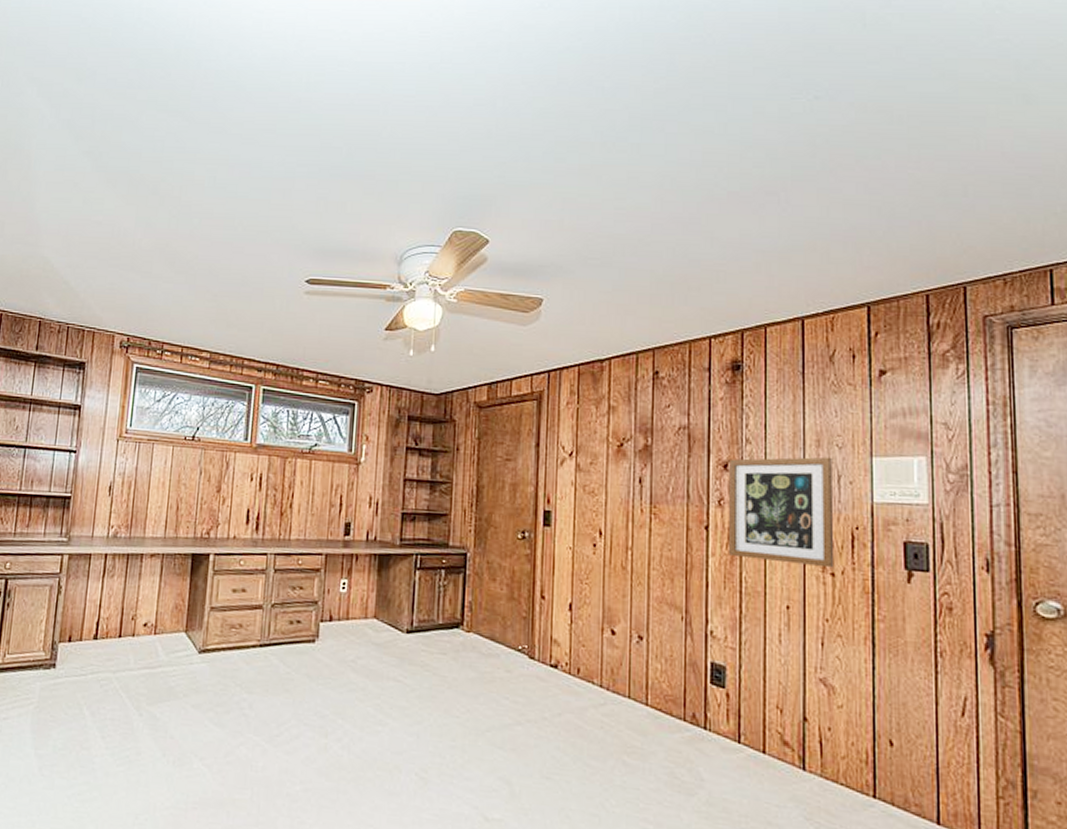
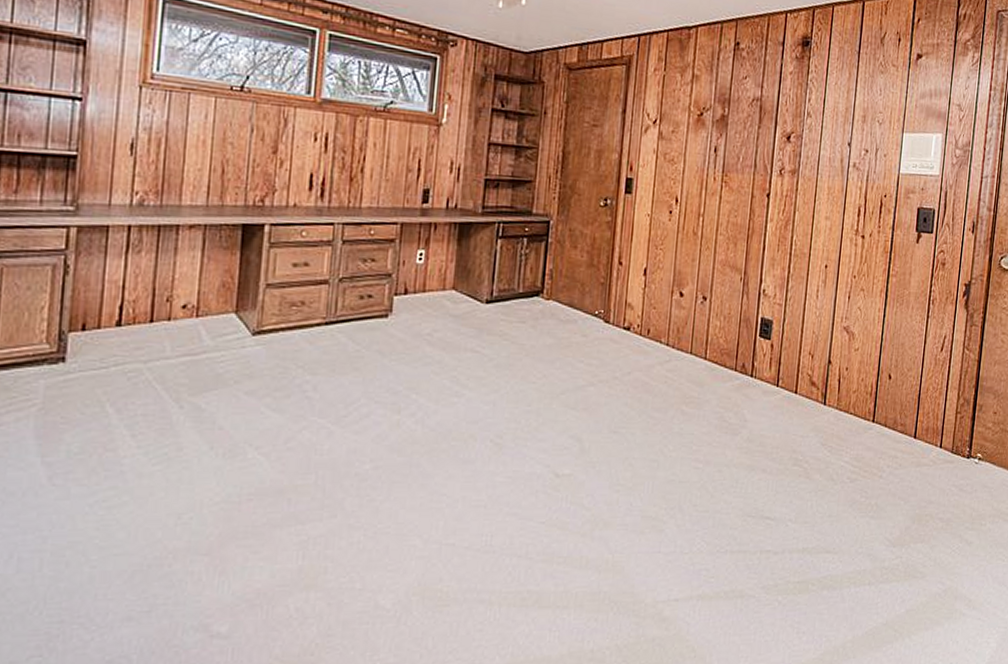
wall art: present [727,457,835,568] -> none [783,131,873,231]

